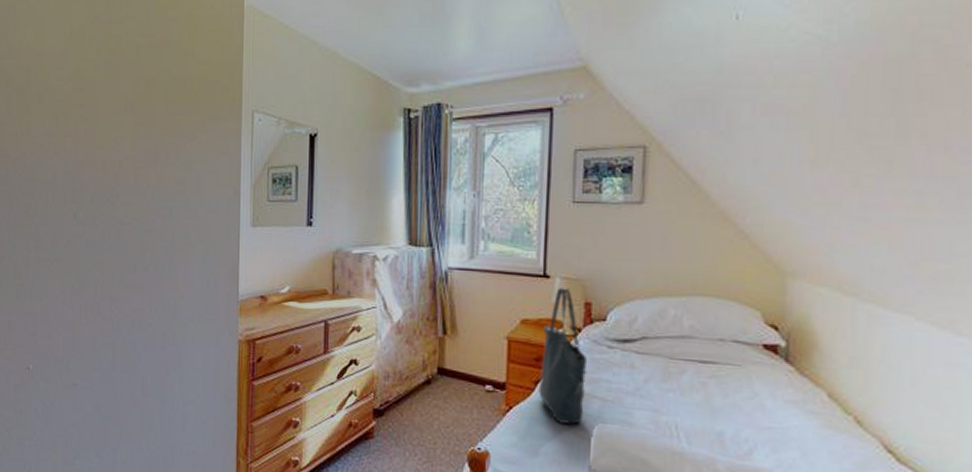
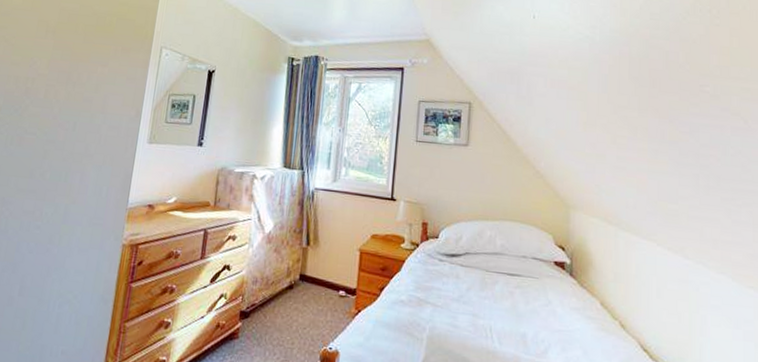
tote bag: present [538,287,588,425] -> none [383,209,423,327]

